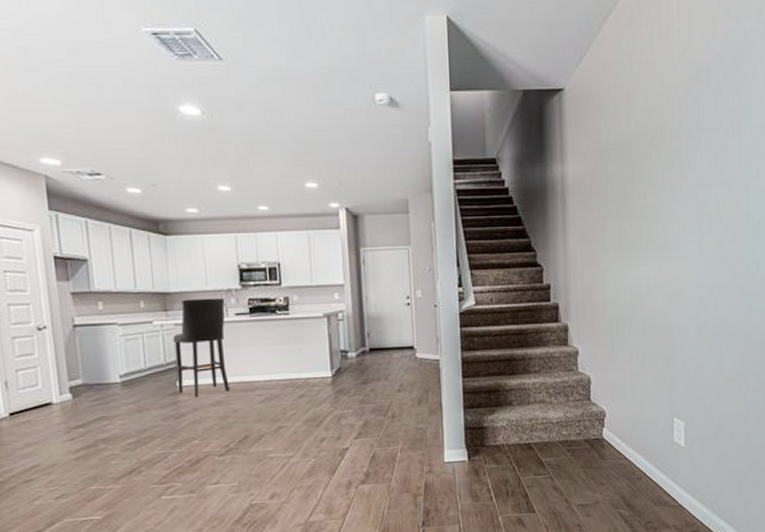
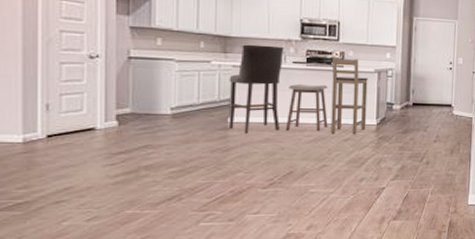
bar stool: none [234,336,280,391] -> present [285,83,328,131]
bar stool: none [277,303,321,392] -> present [330,58,368,135]

